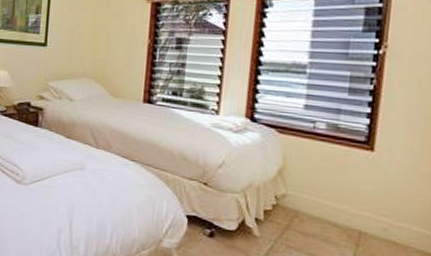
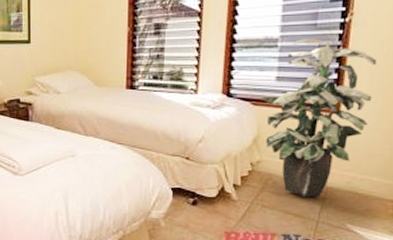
indoor plant: none [287,67,414,243] -> present [260,38,377,198]

